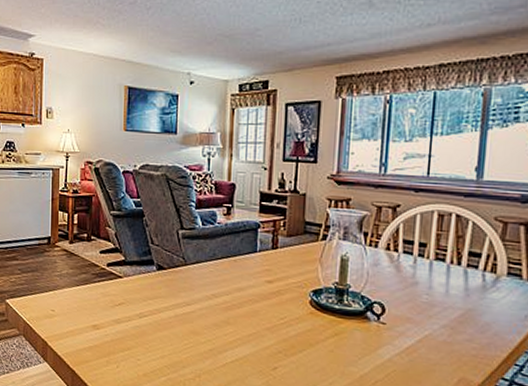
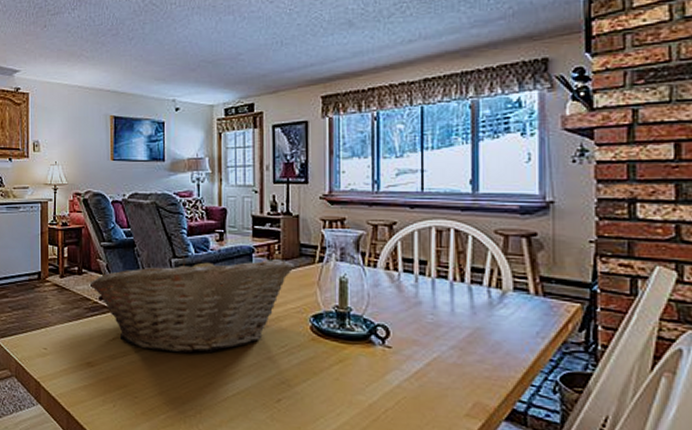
fruit basket: none [99,228,298,321] -> present [90,256,295,354]

